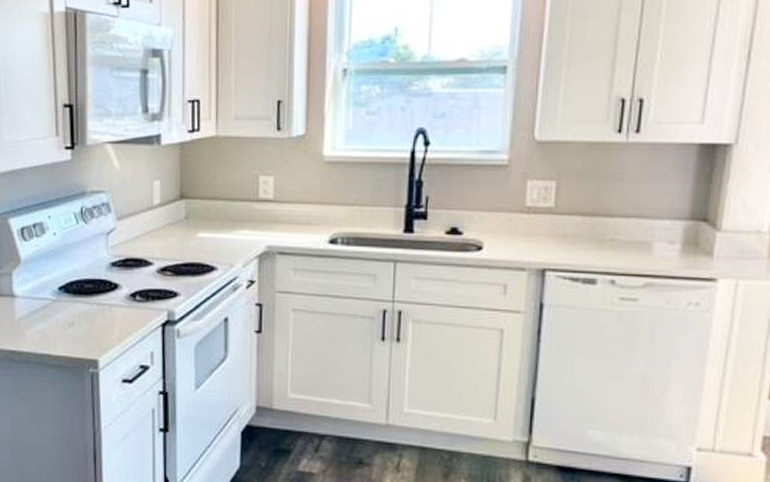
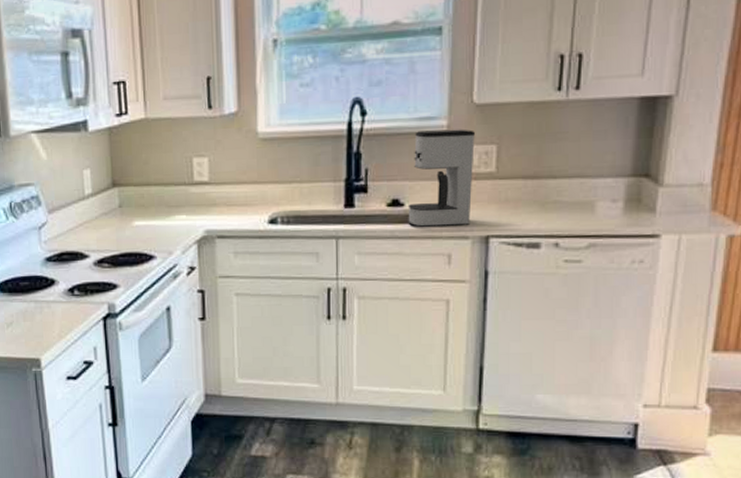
coffee maker: none [465,163,535,258] -> present [408,129,475,228]

